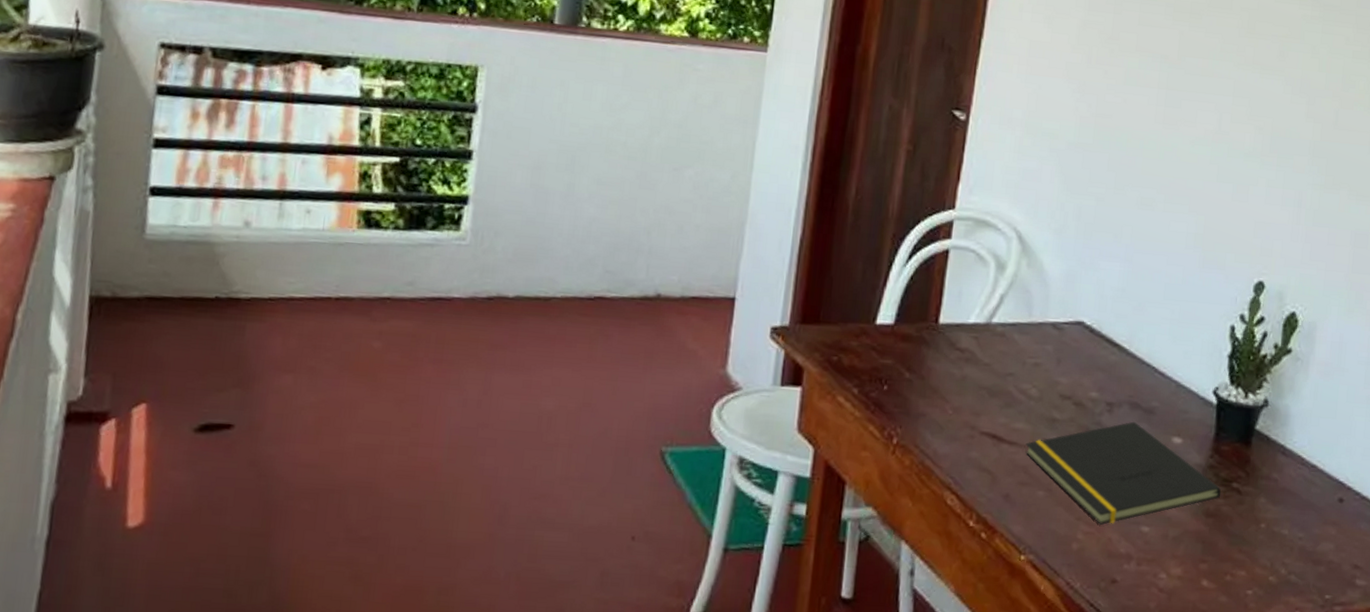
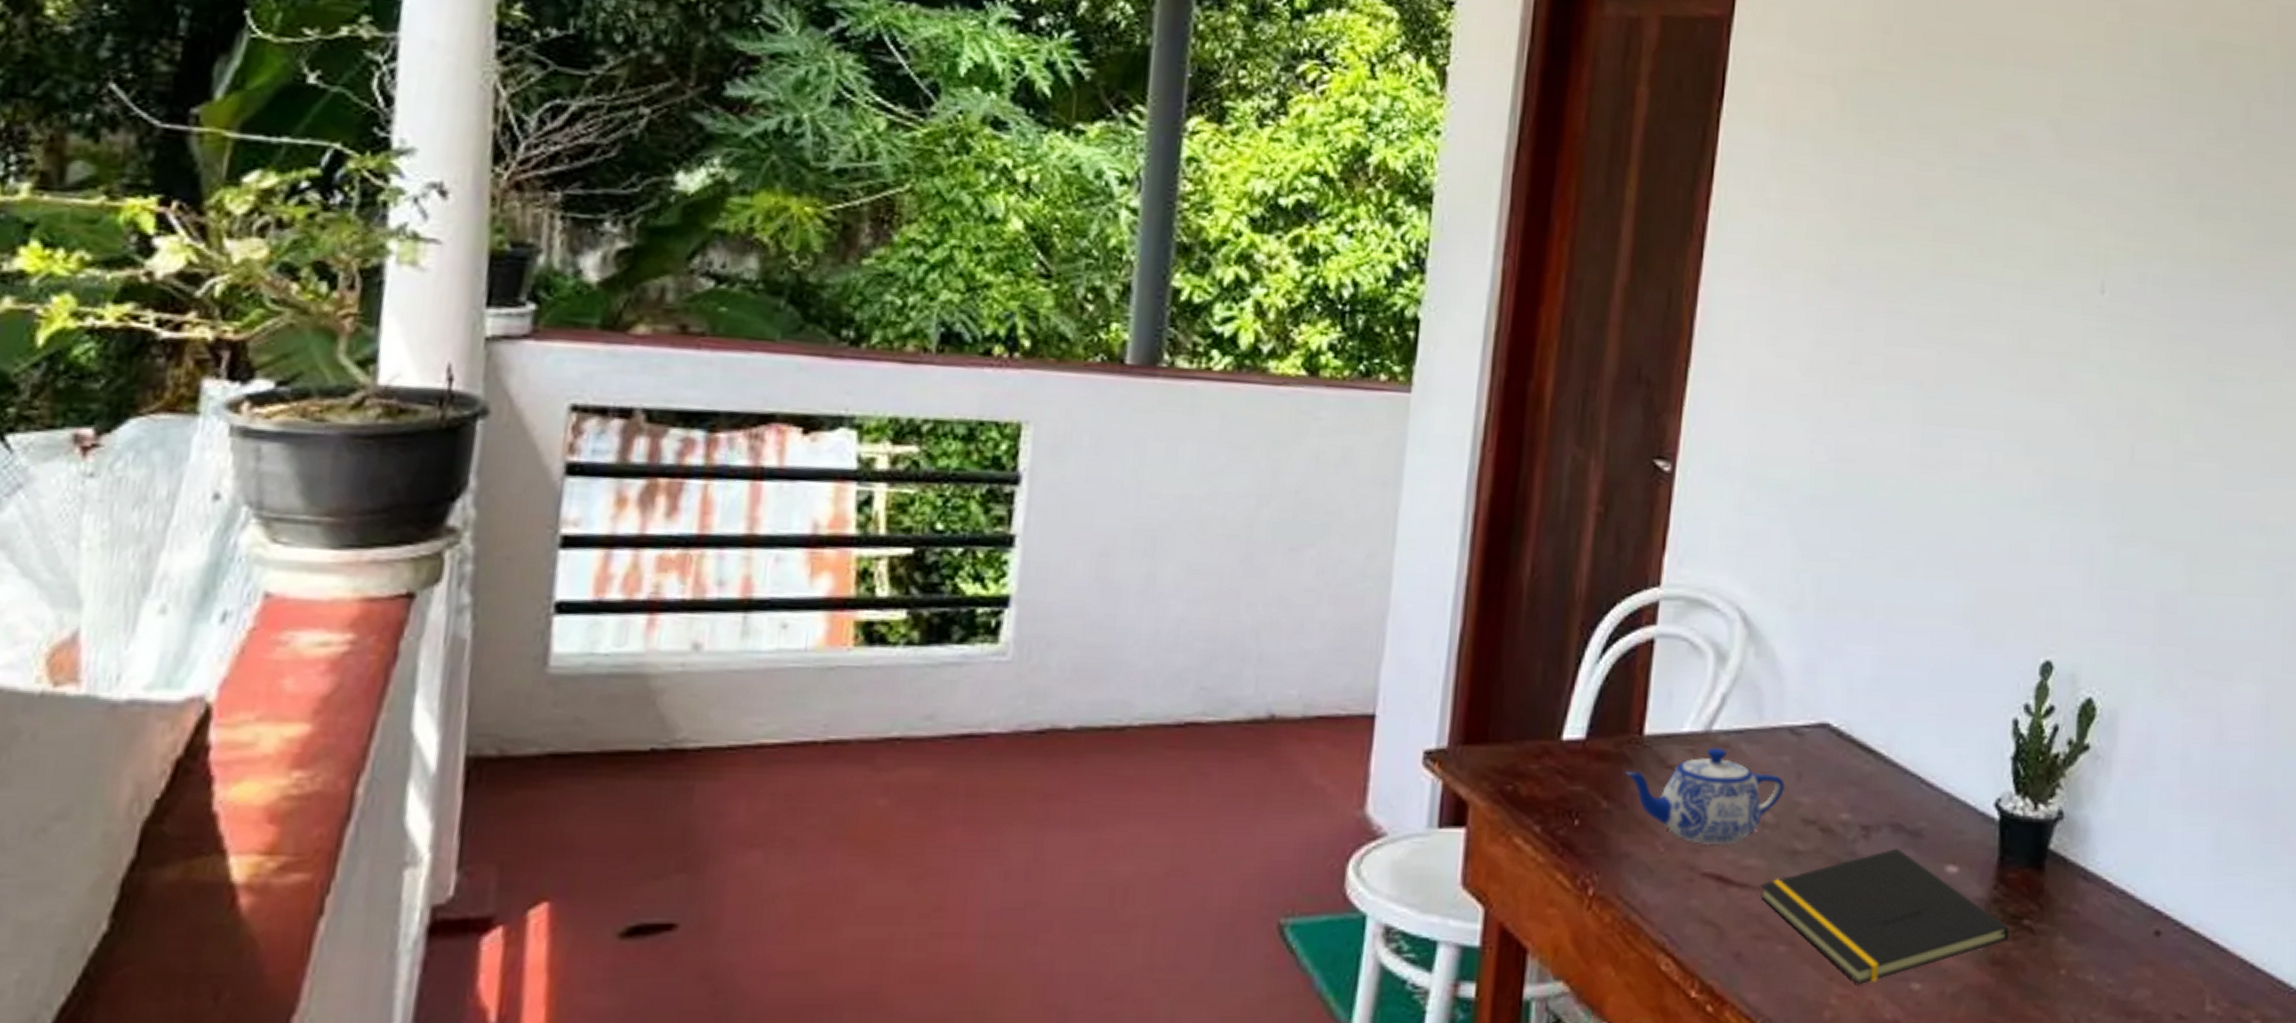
teapot: none [923,336,1047,412] -> present [1624,748,1785,846]

